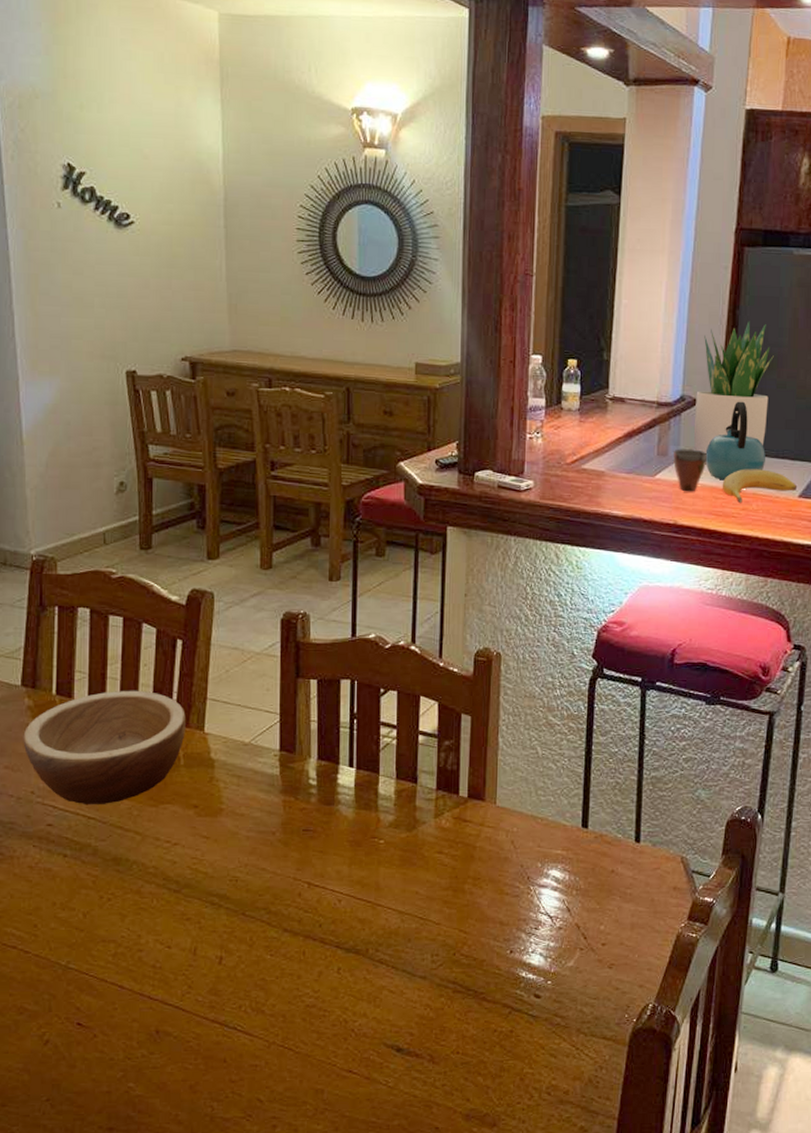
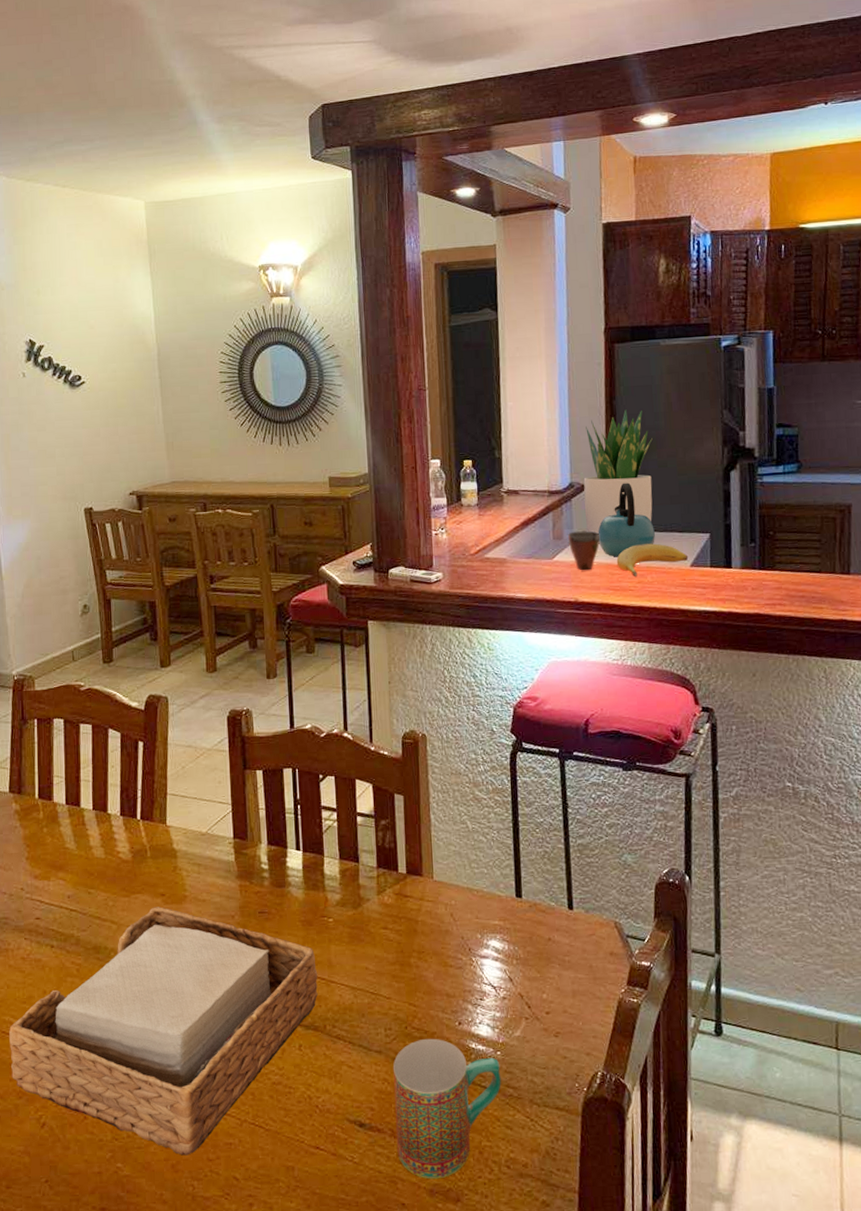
napkin holder: none [11,819,364,1076] -> present [9,907,318,1156]
bowl: present [23,690,186,804] -> none [12,790,150,898]
mug: none [434,965,550,1104] -> present [392,1038,501,1180]

